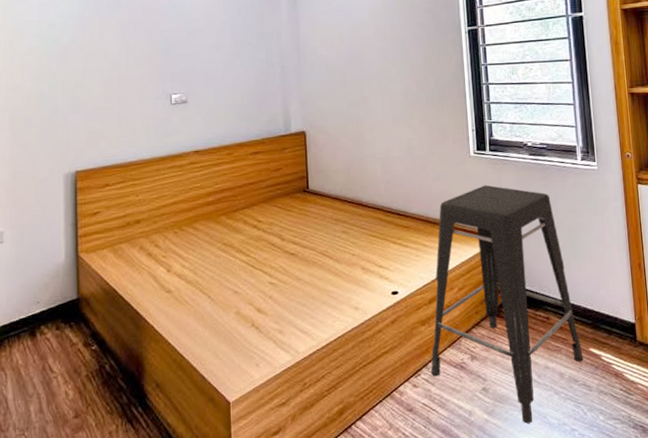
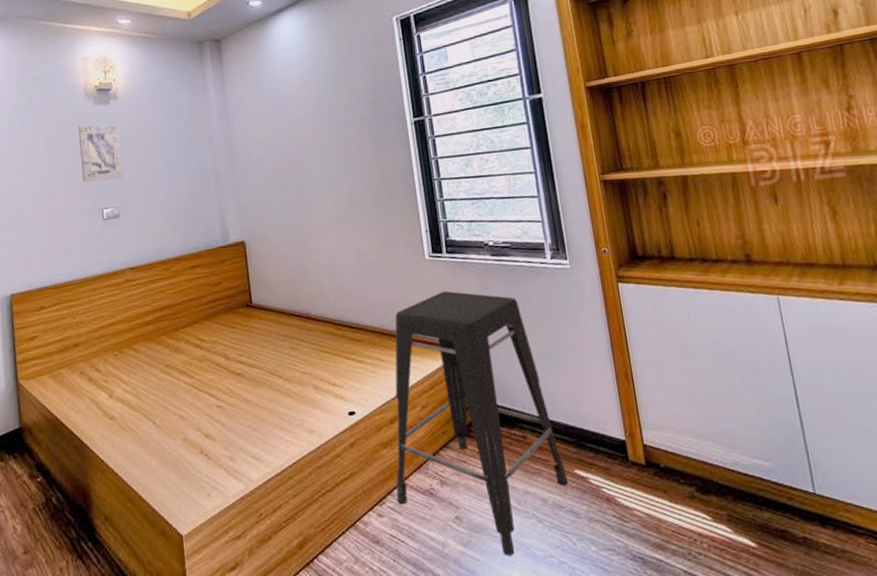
wall art: none [152,14,193,68] -> present [78,124,123,183]

